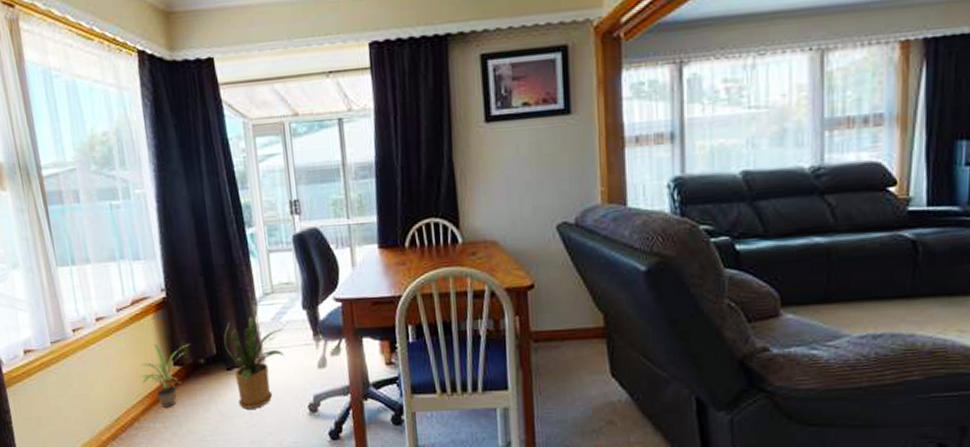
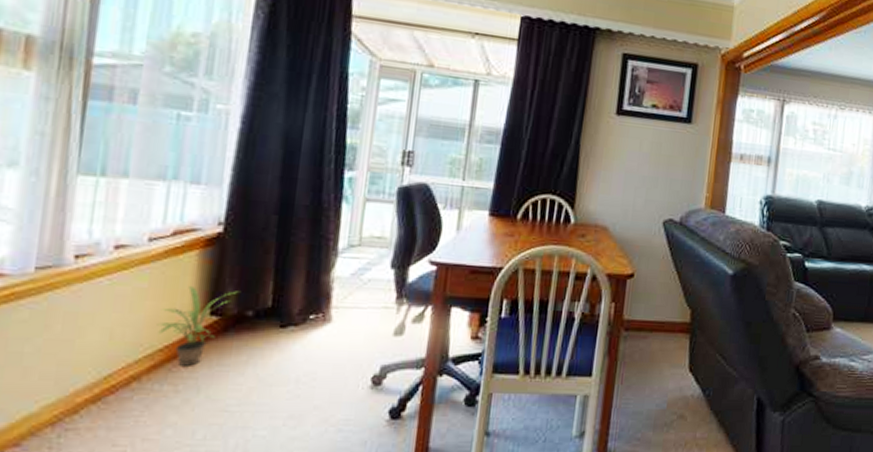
house plant: present [223,316,285,409] -> none [283,268,363,377]

